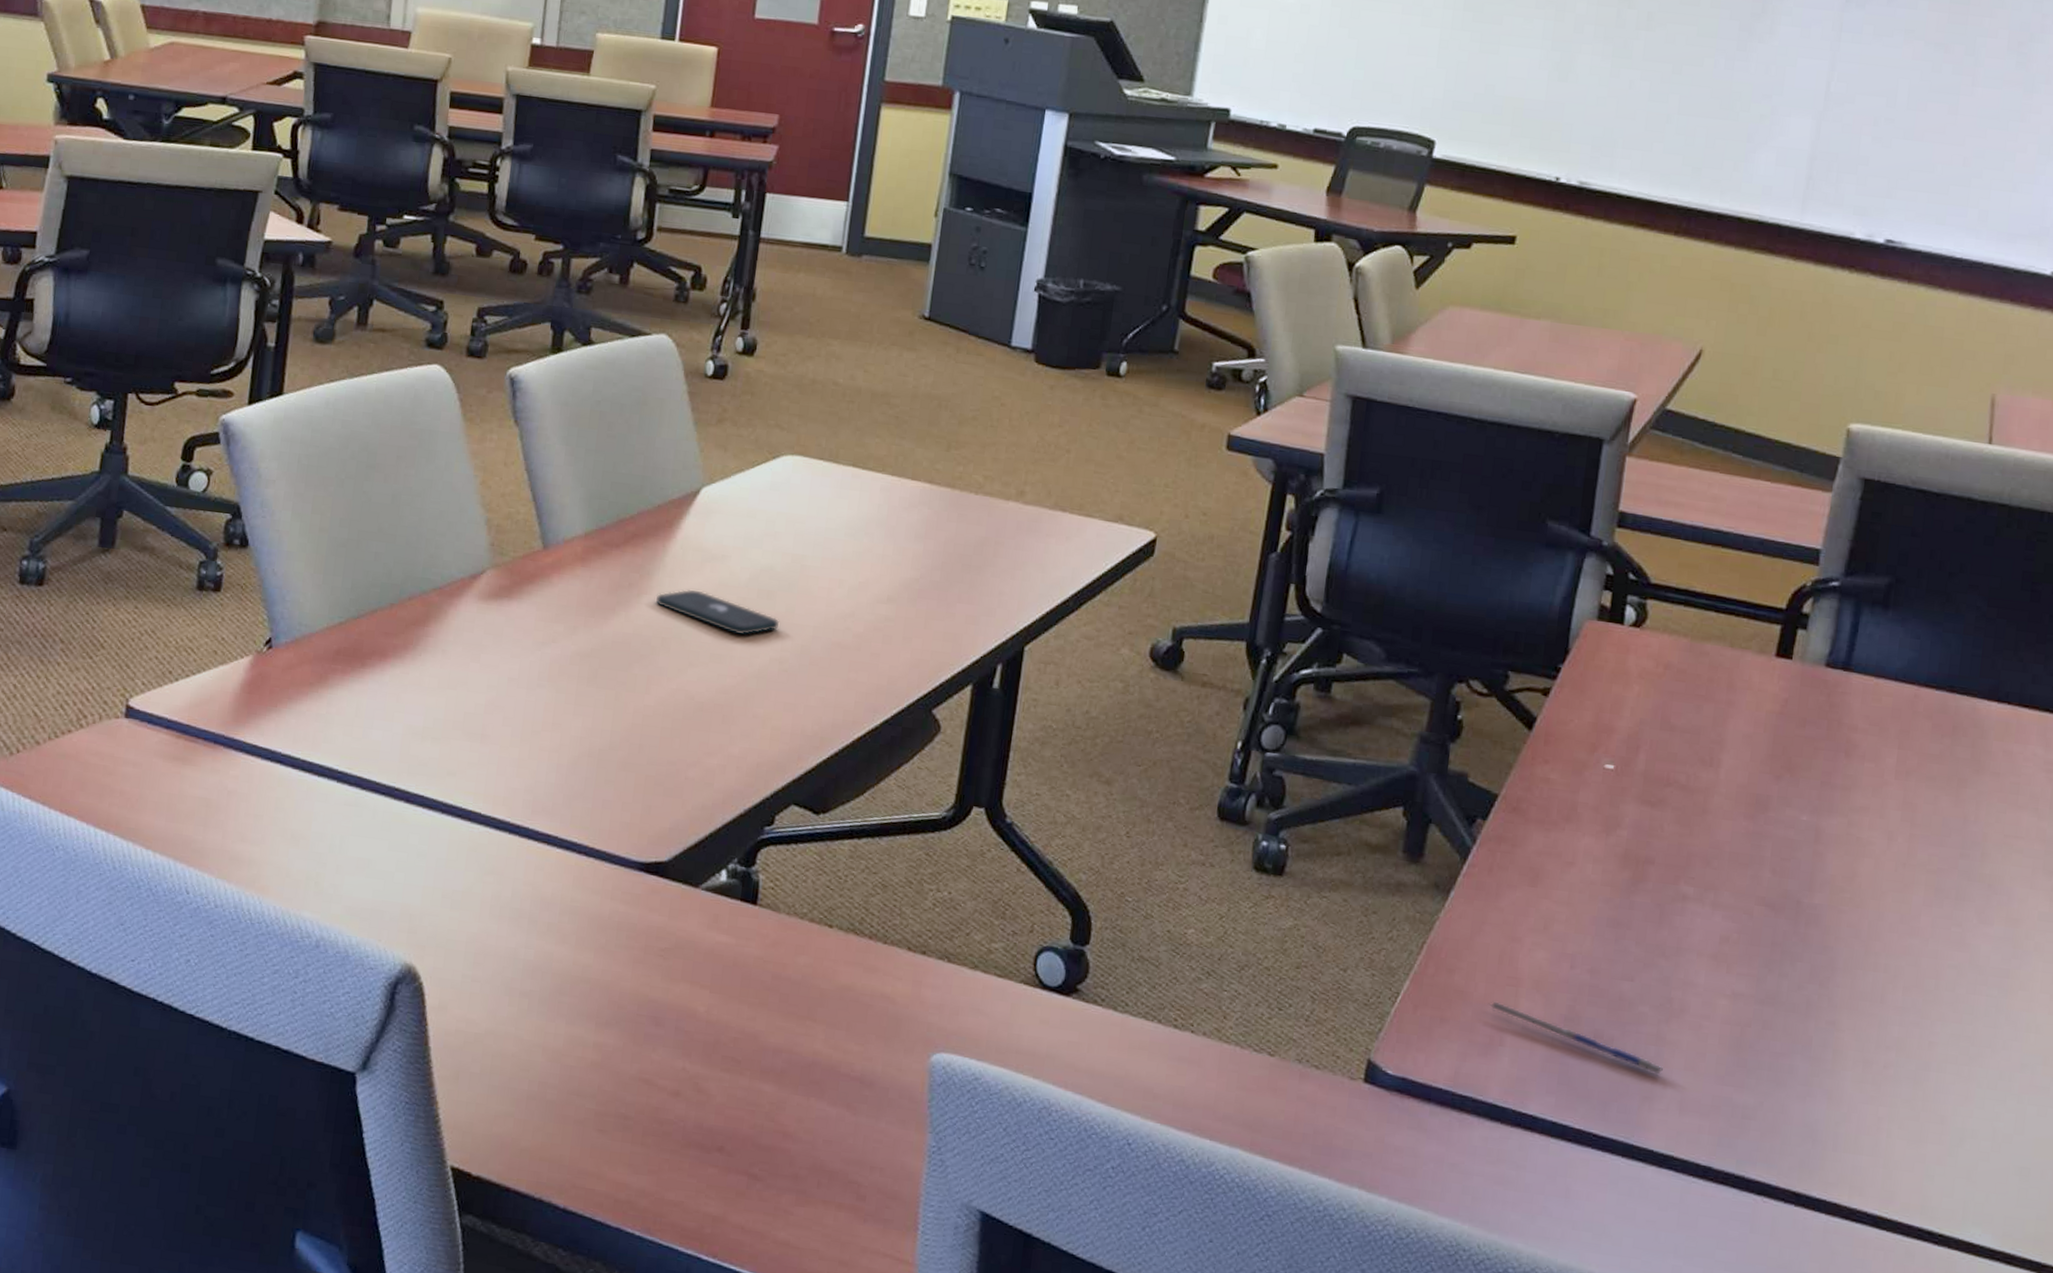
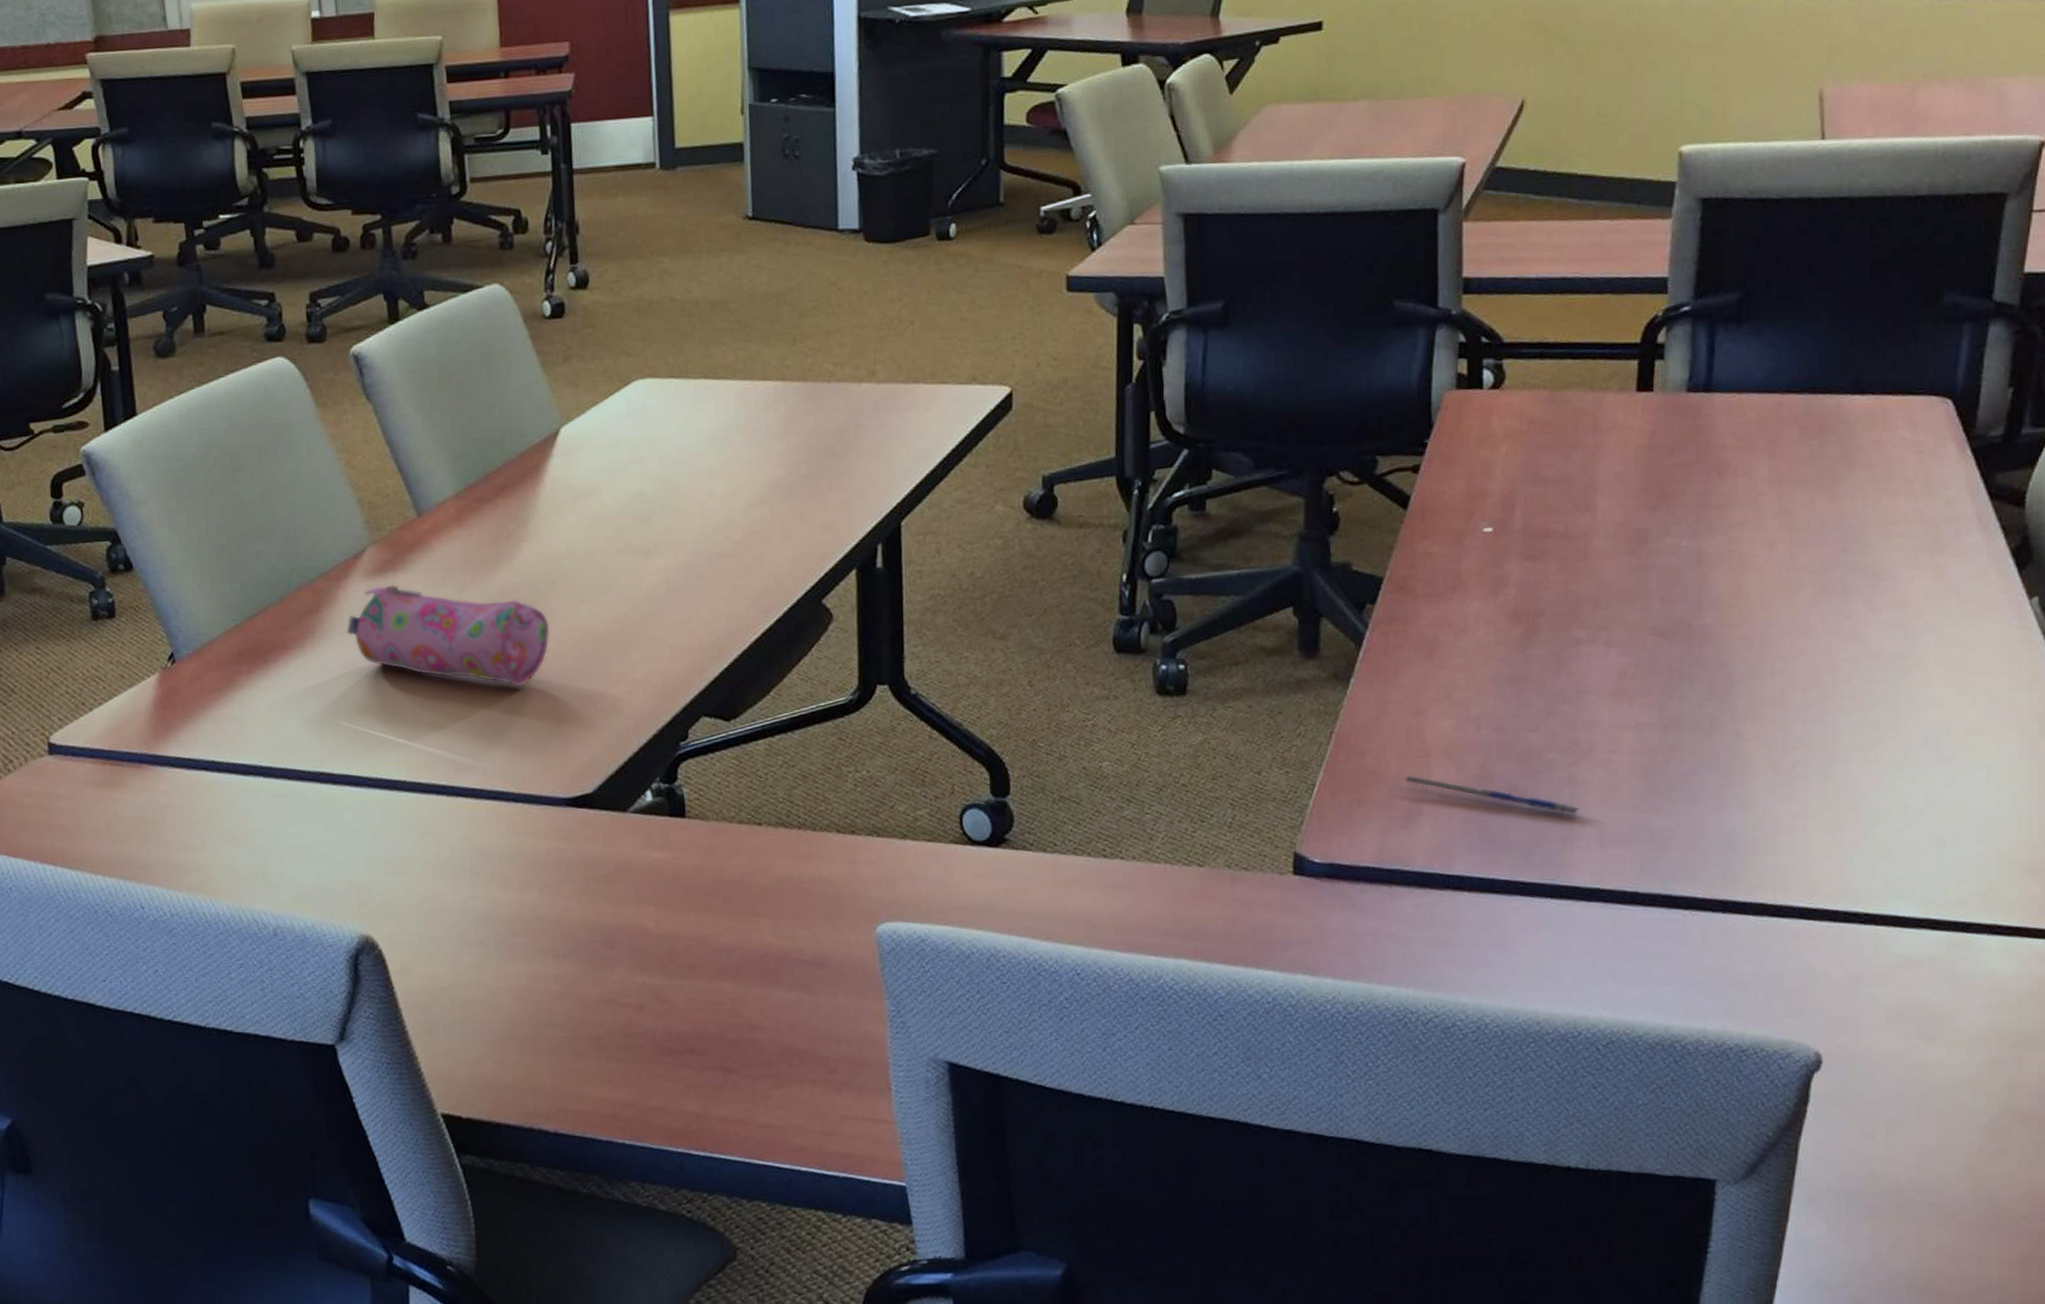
pencil case: none [449,610,655,739] -> present [346,584,550,687]
smartphone: present [656,589,780,635] -> none [536,528,660,563]

